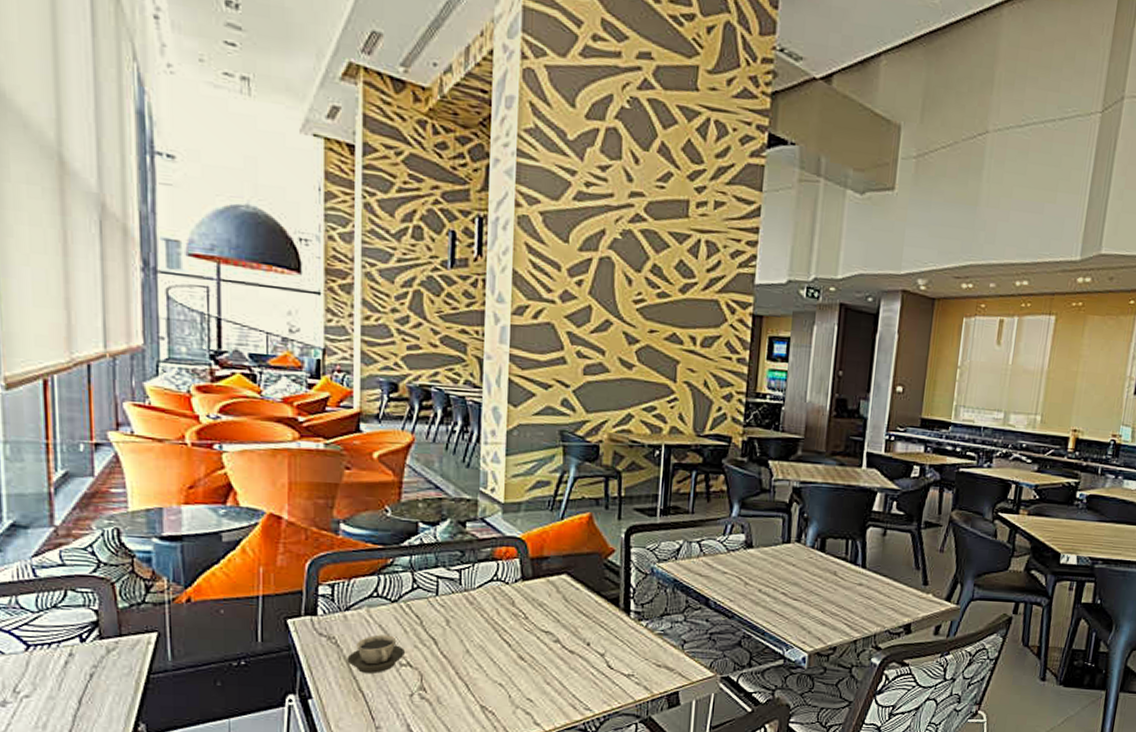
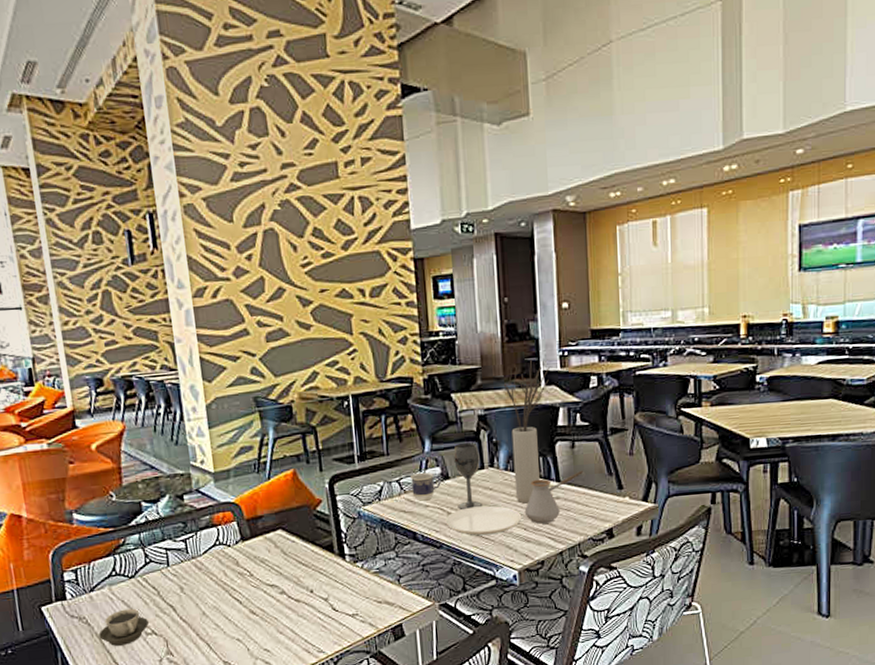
cup: none [711,536,744,567] -> present [411,472,441,501]
plate: none [741,580,821,612] -> present [445,505,522,535]
wine glass: none [756,513,788,583] -> present [453,442,483,510]
vase: none [818,438,874,585] -> present [504,359,550,504]
coffee pot: none [824,559,893,609] -> present [524,470,586,524]

